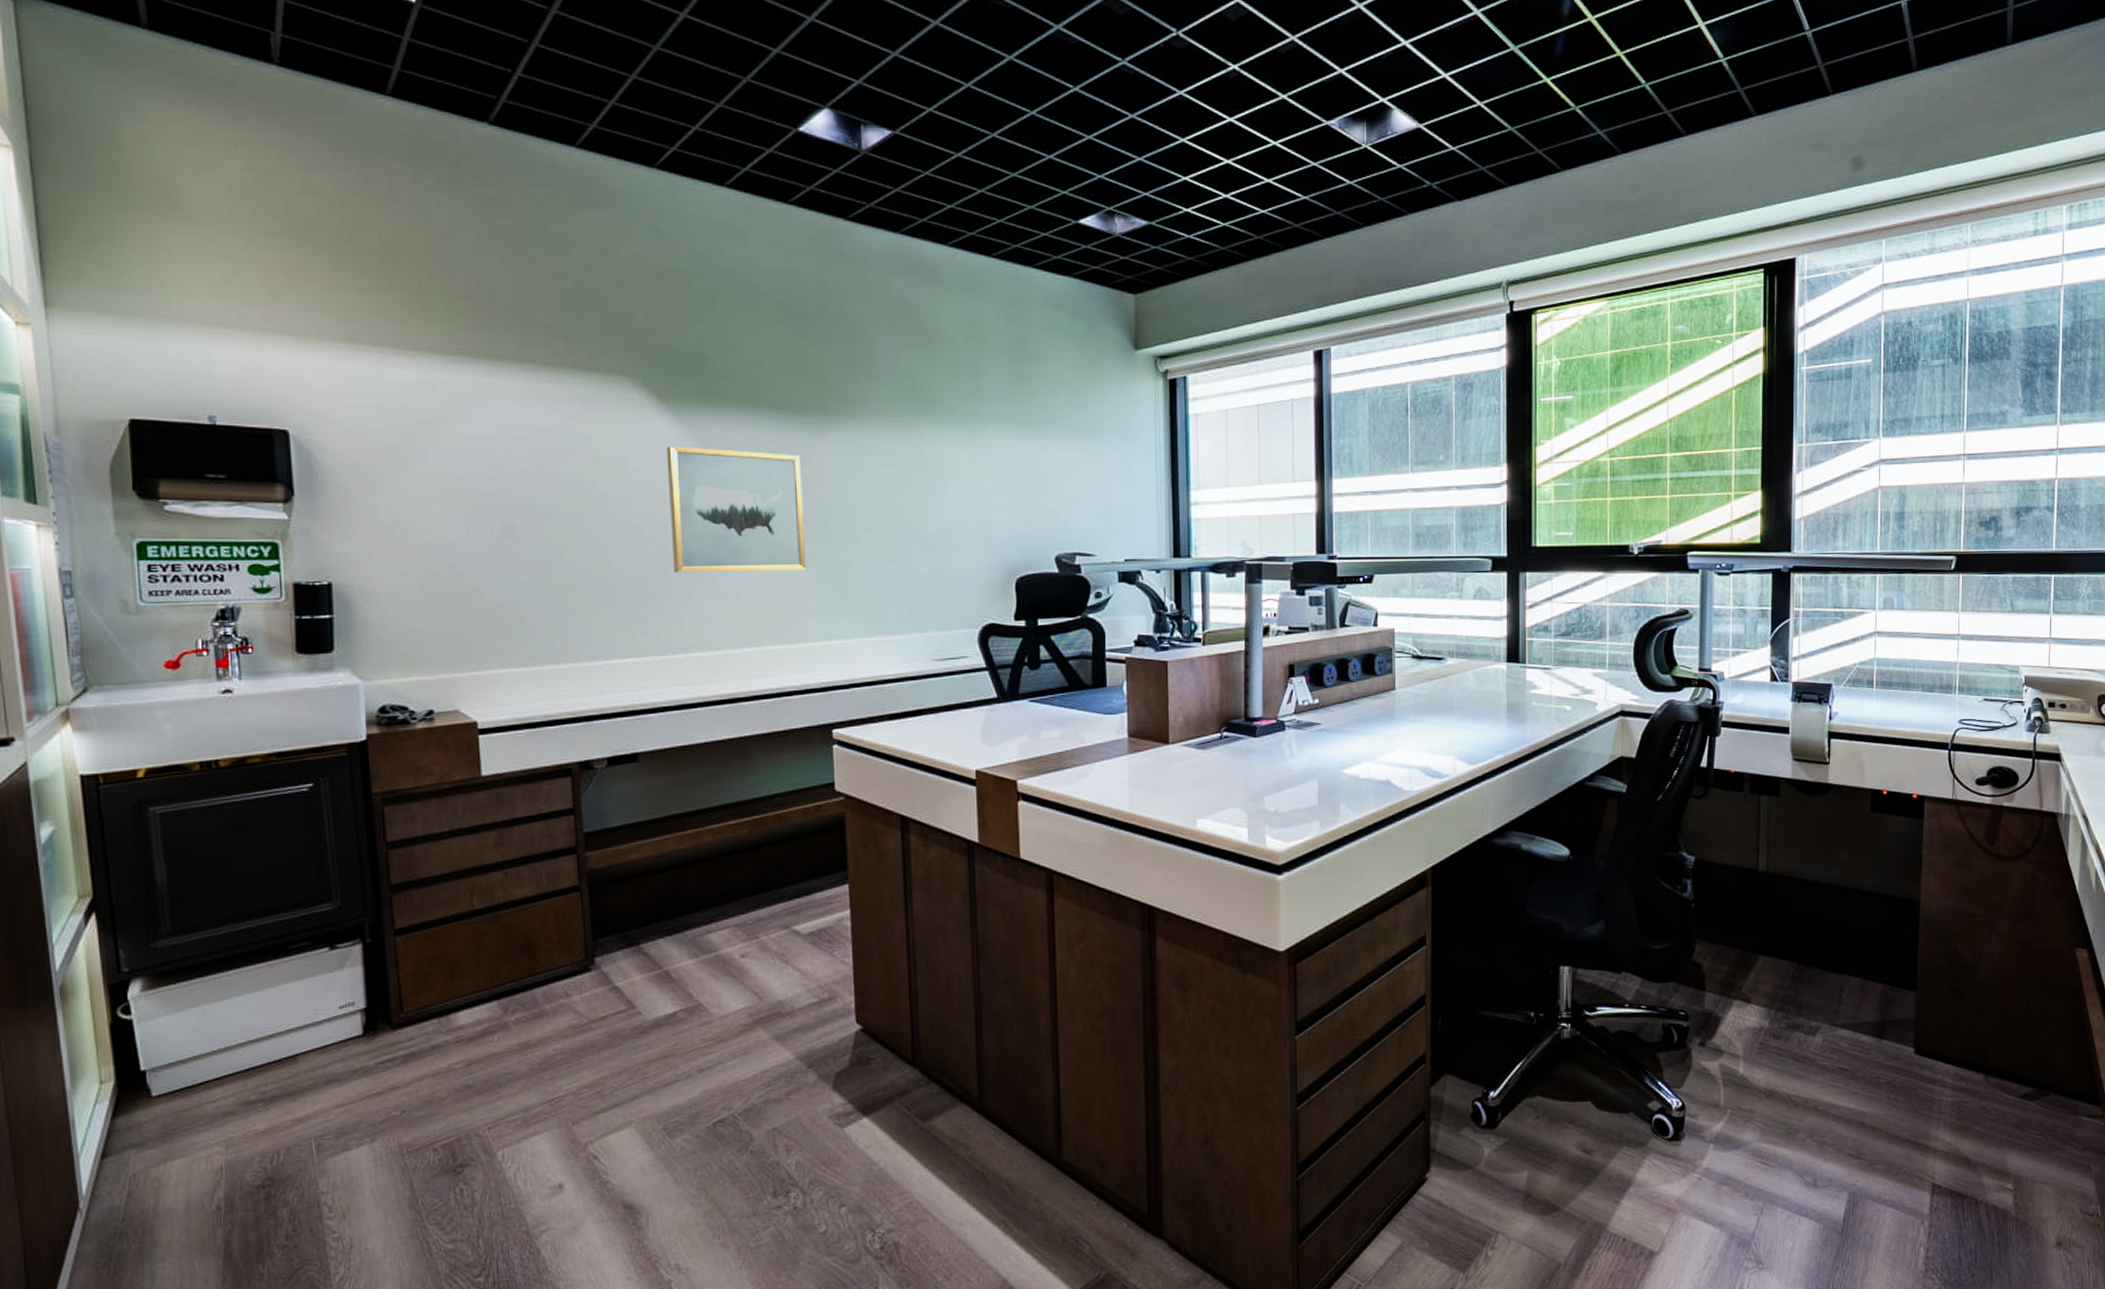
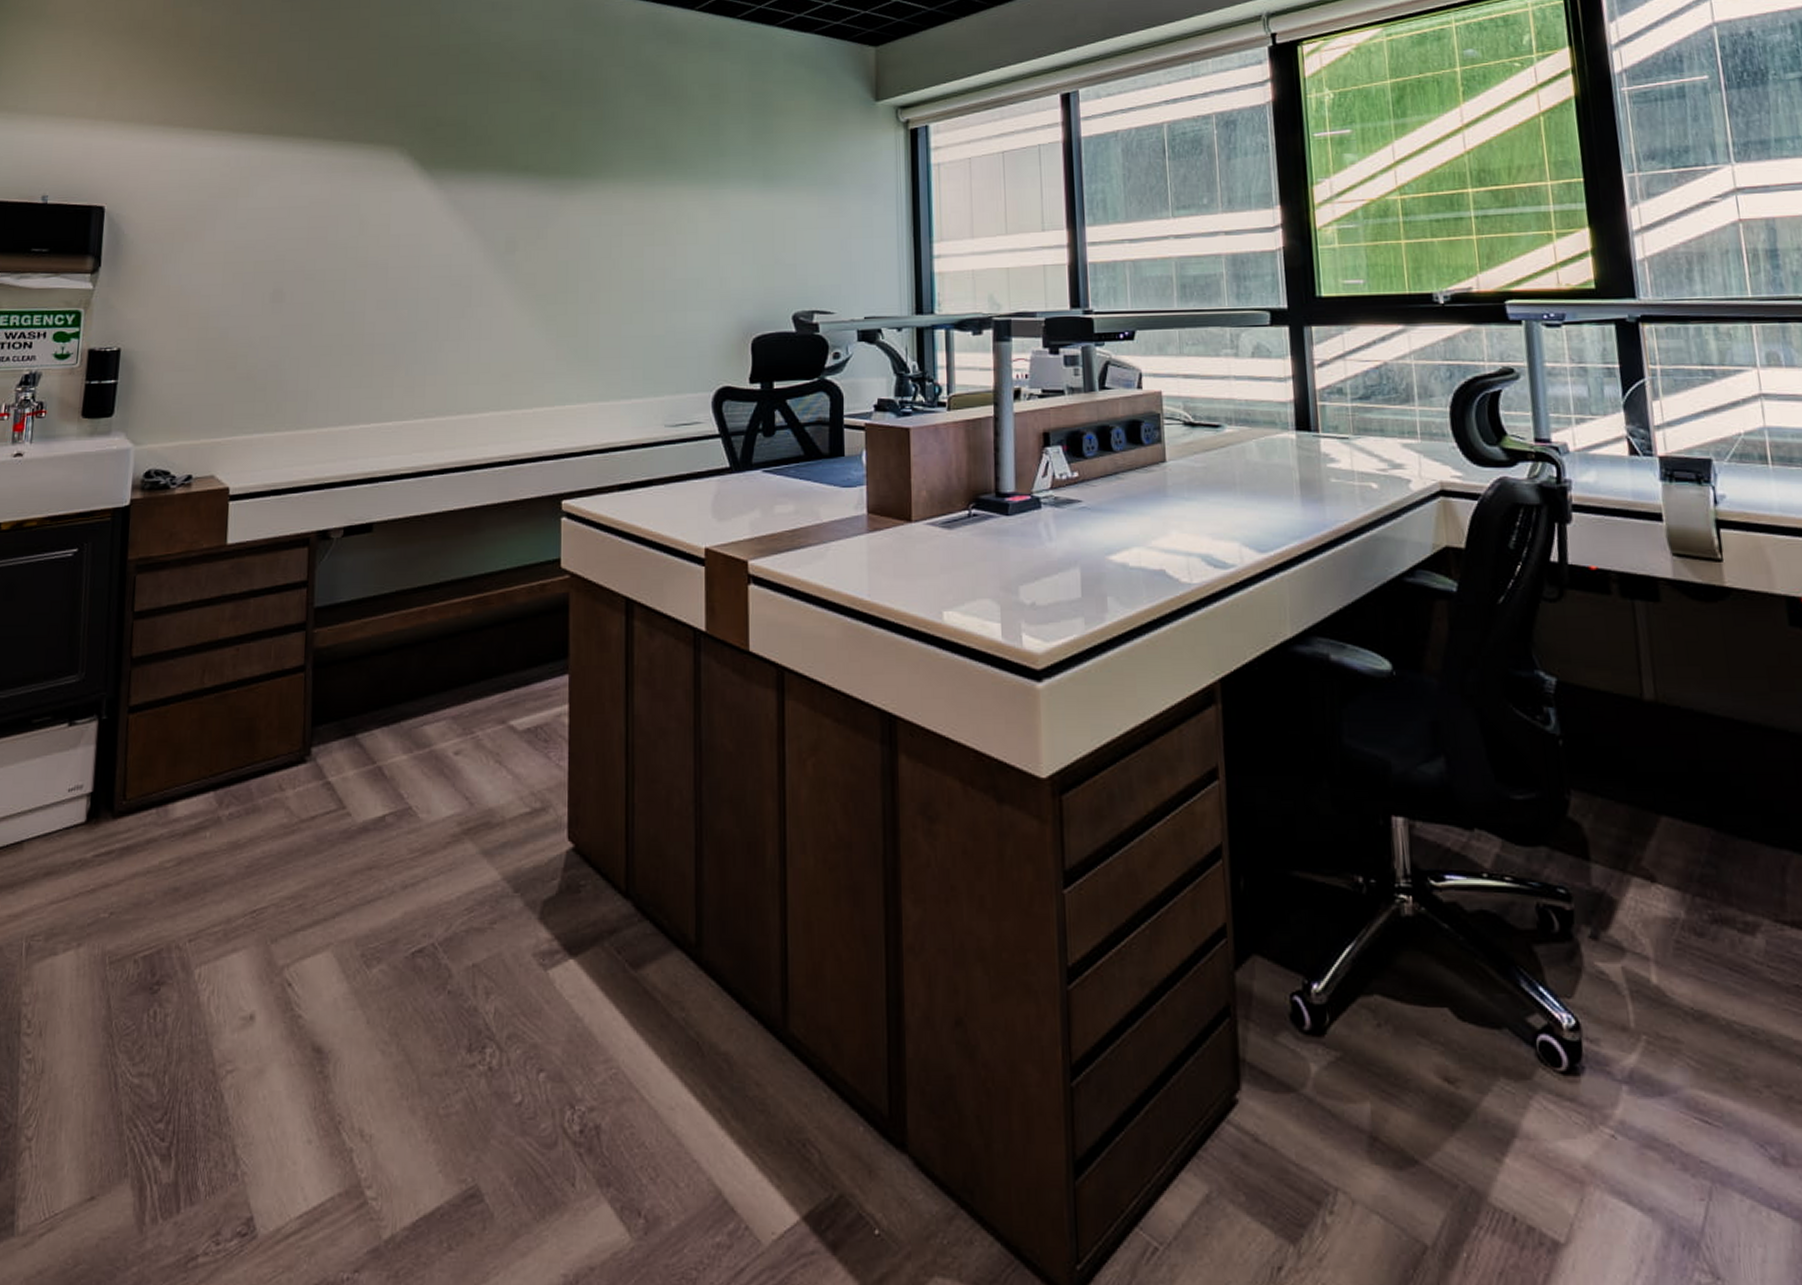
wall art: present [666,446,807,573] -> none [422,211,548,337]

